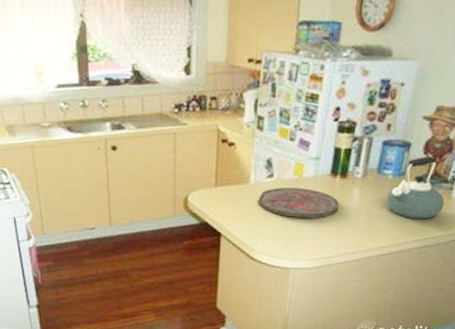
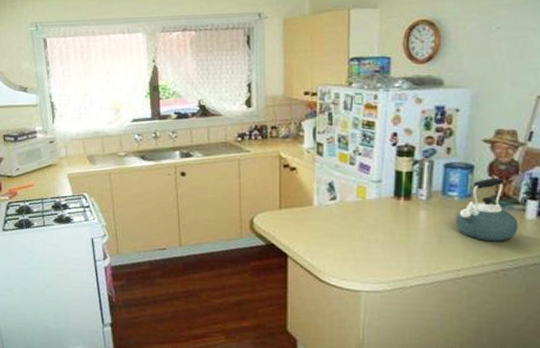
cutting board: present [258,187,340,218] -> none [323,209,407,240]

